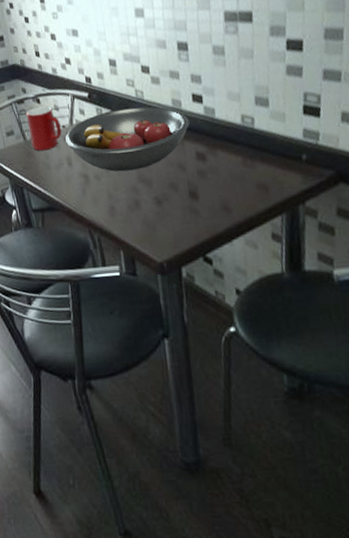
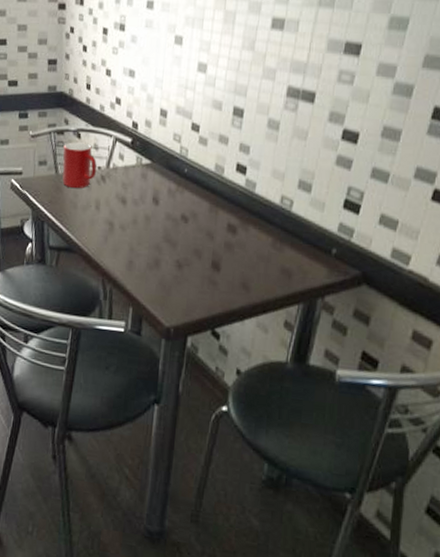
fruit bowl: present [65,106,190,172] -> none [98,162,228,229]

